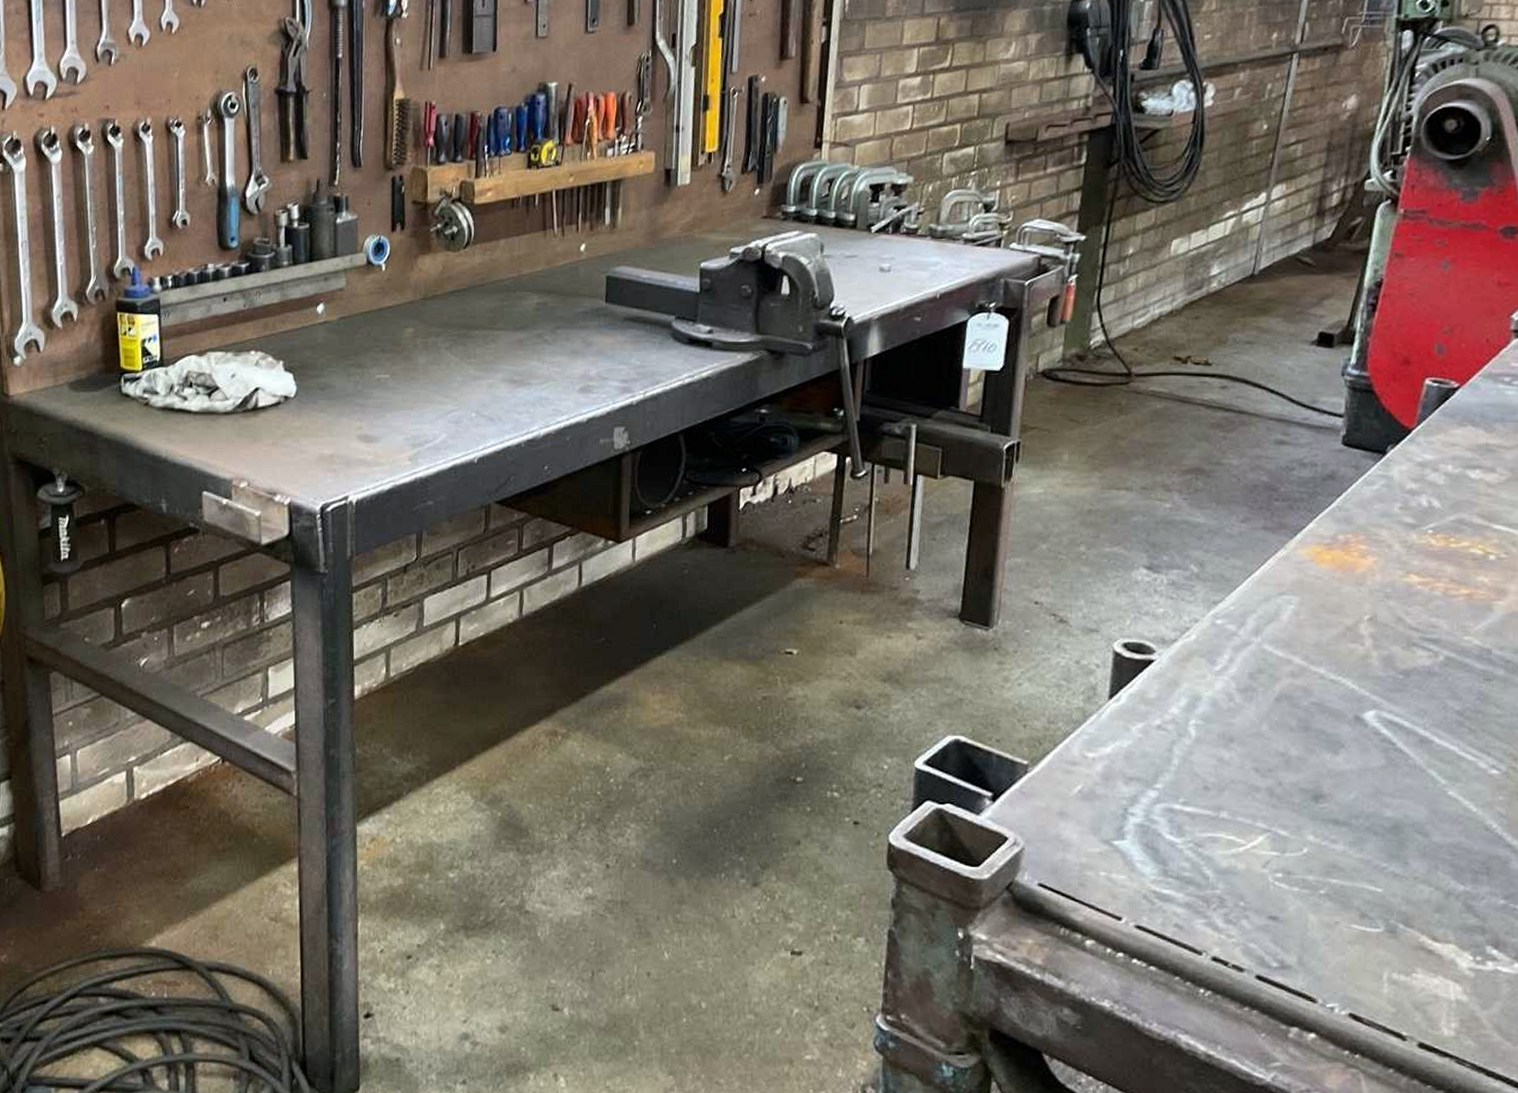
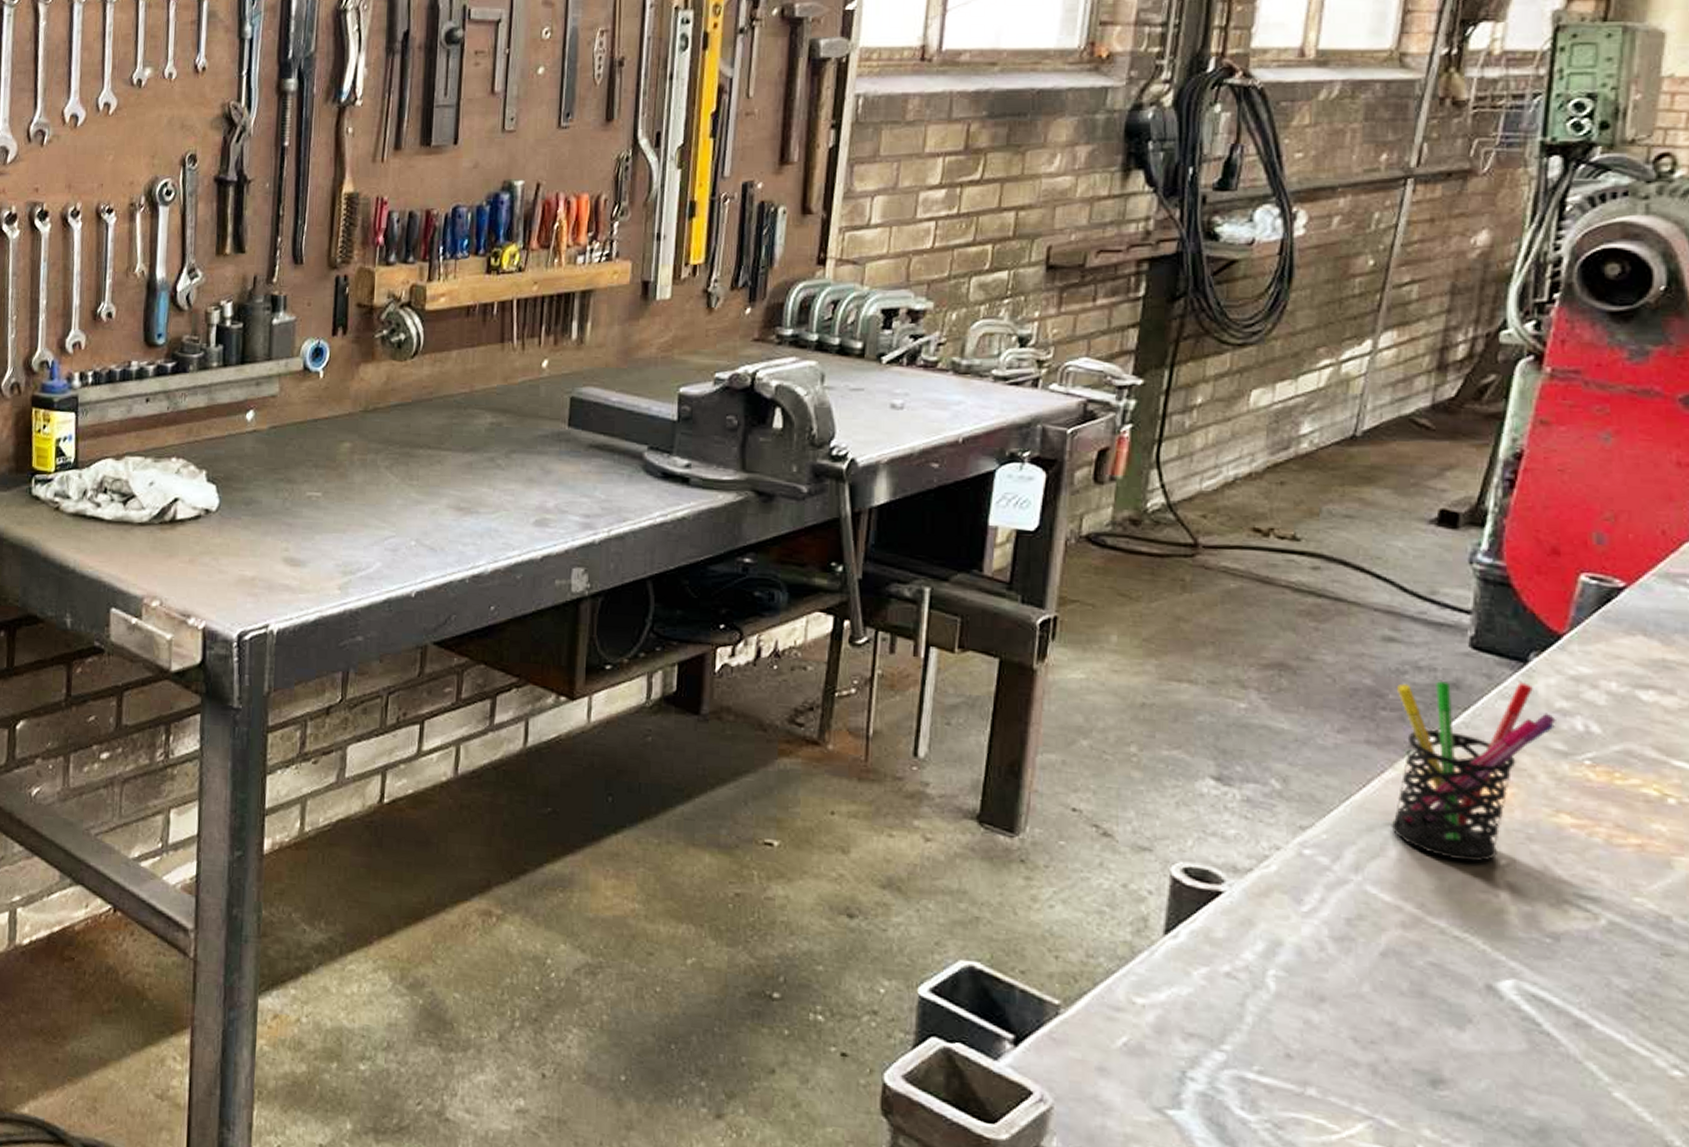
pen holder: none [1283,470,1407,619] -> present [1391,681,1556,862]

